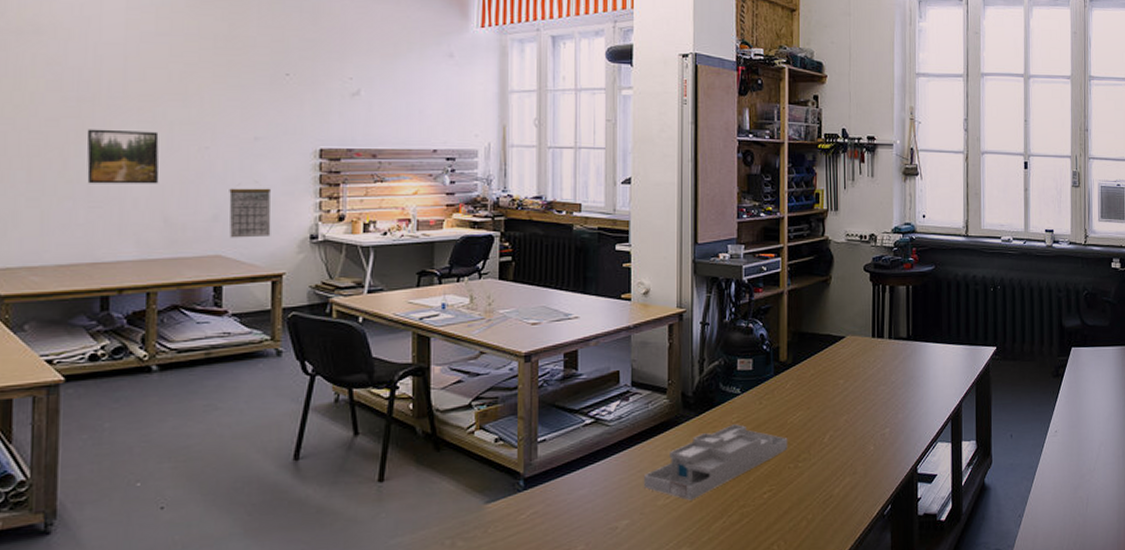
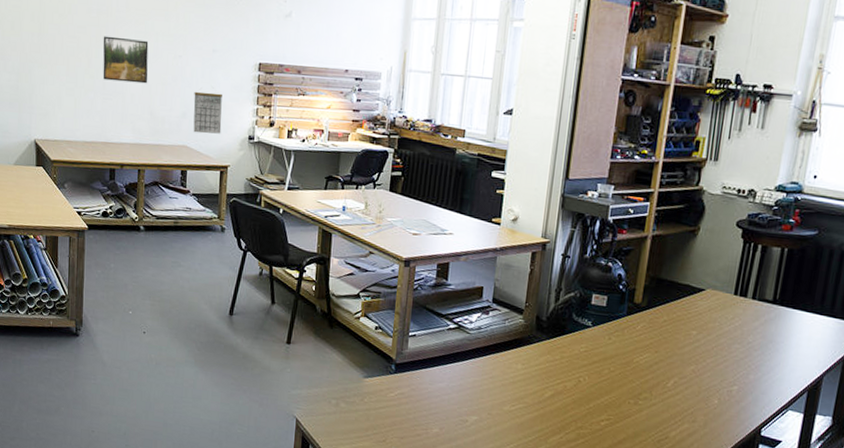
desk organizer: present [643,424,788,501] -> none [493,353,632,413]

